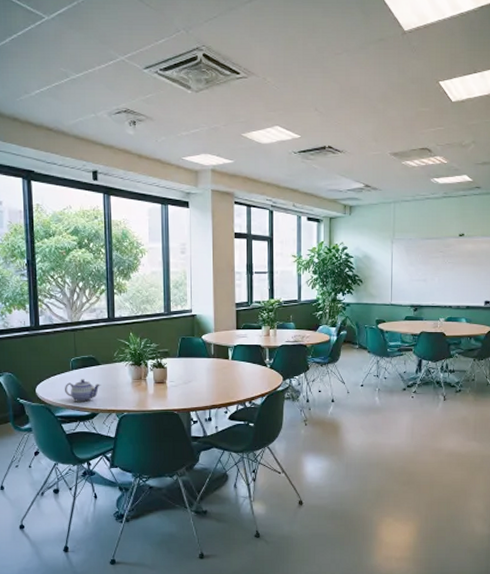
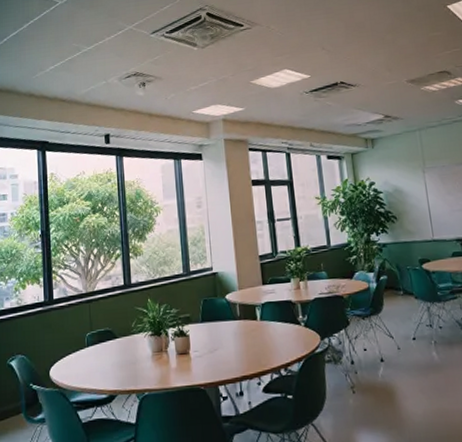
teapot: present [64,379,101,402] -> none [79,356,119,383]

